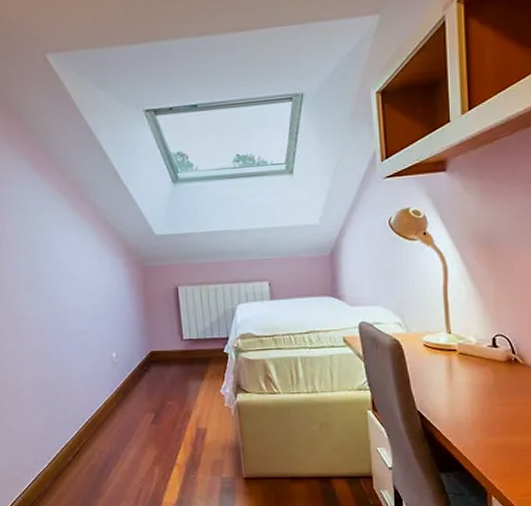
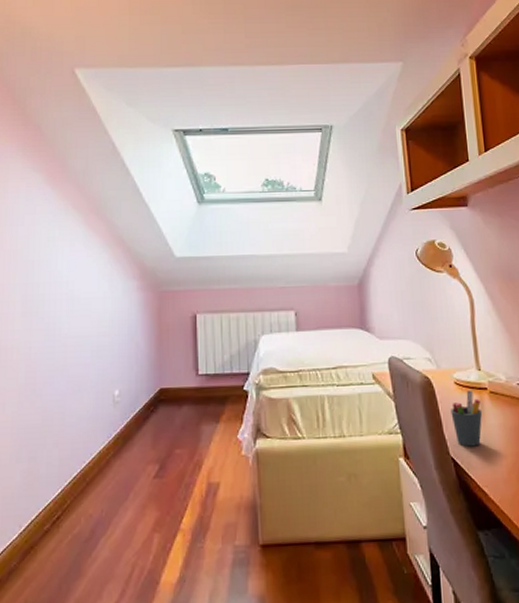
pen holder: none [419,351,451,402] -> present [450,390,483,447]

